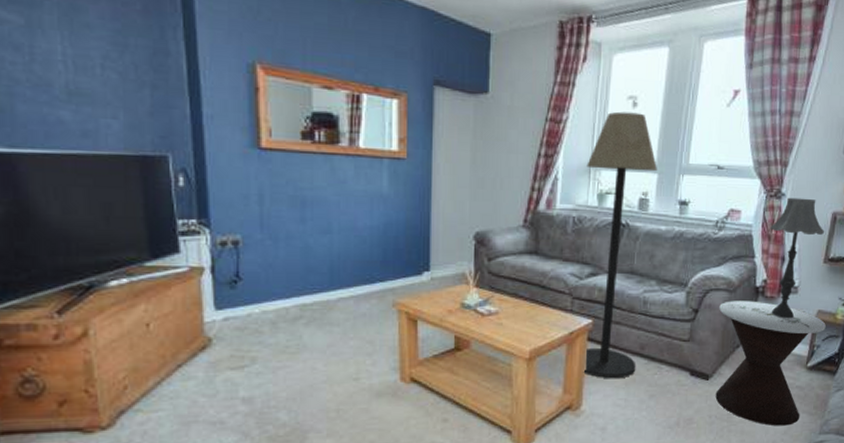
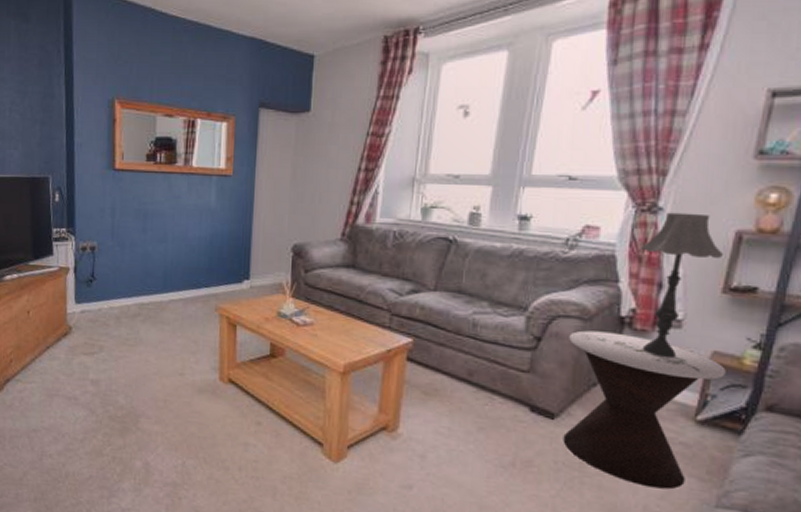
floor lamp: present [583,111,657,379] -> none [401,122,492,405]

